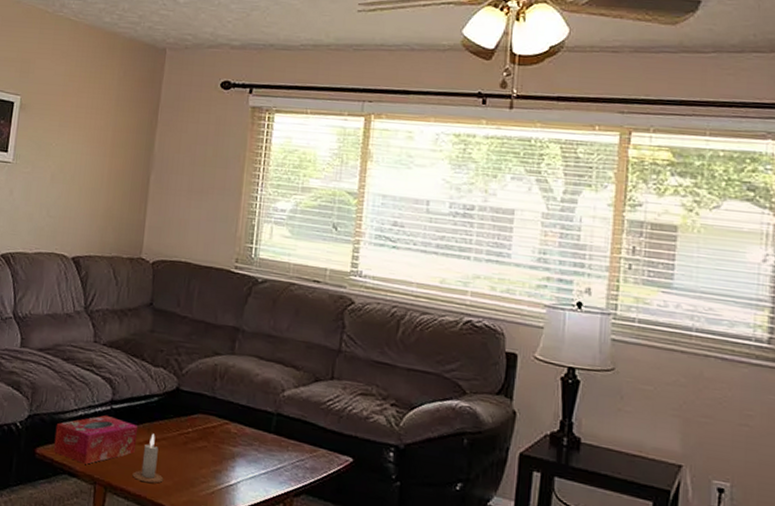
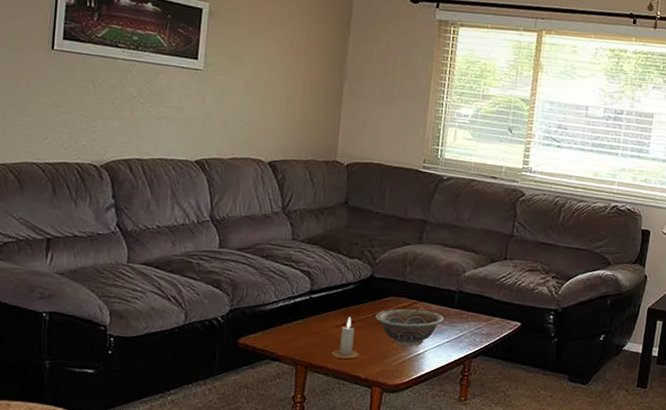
tissue box: present [53,415,139,465] -> none [255,304,336,349]
decorative bowl: none [181,428,260,475] -> present [375,308,444,346]

